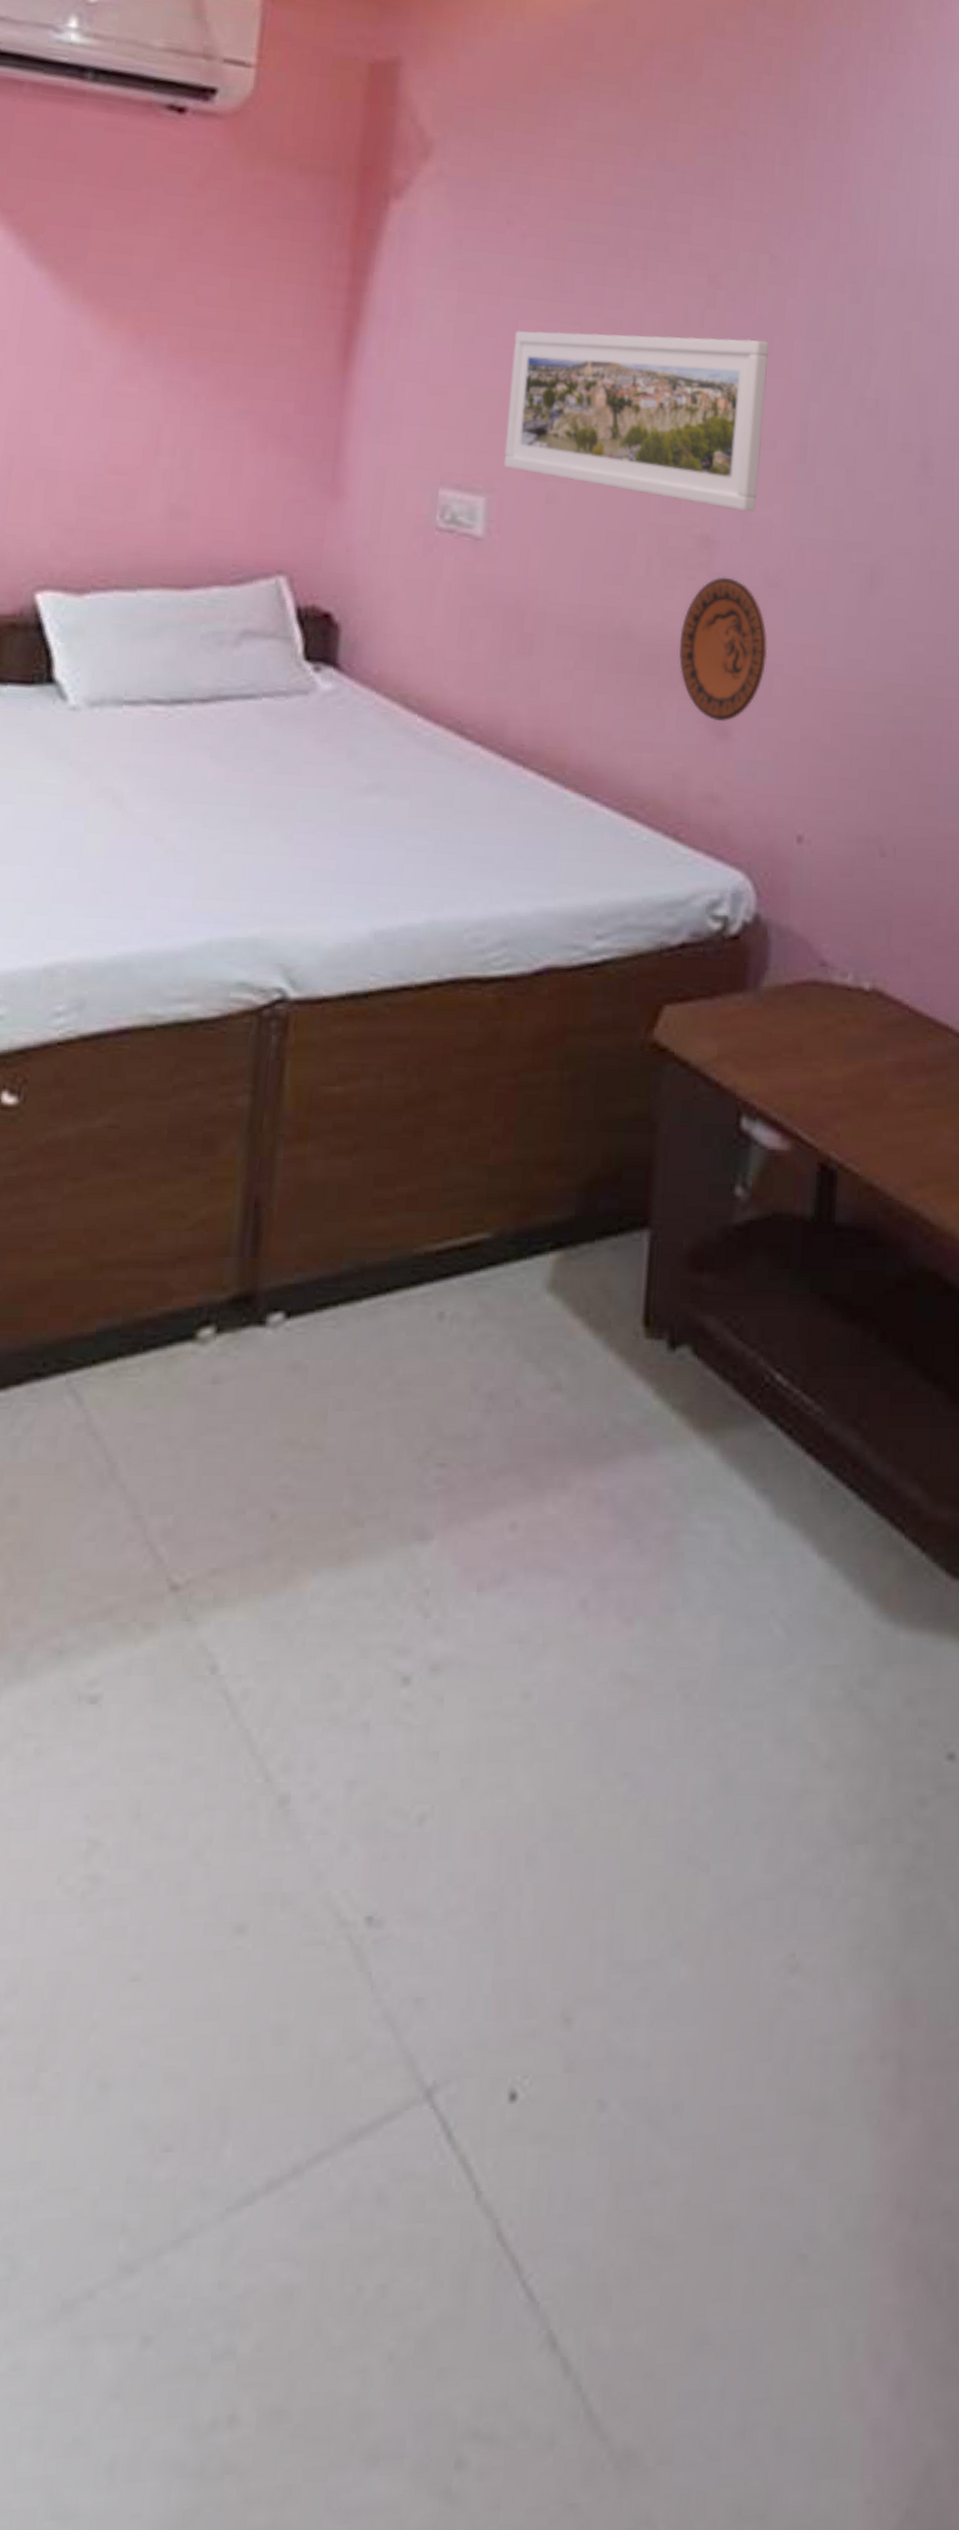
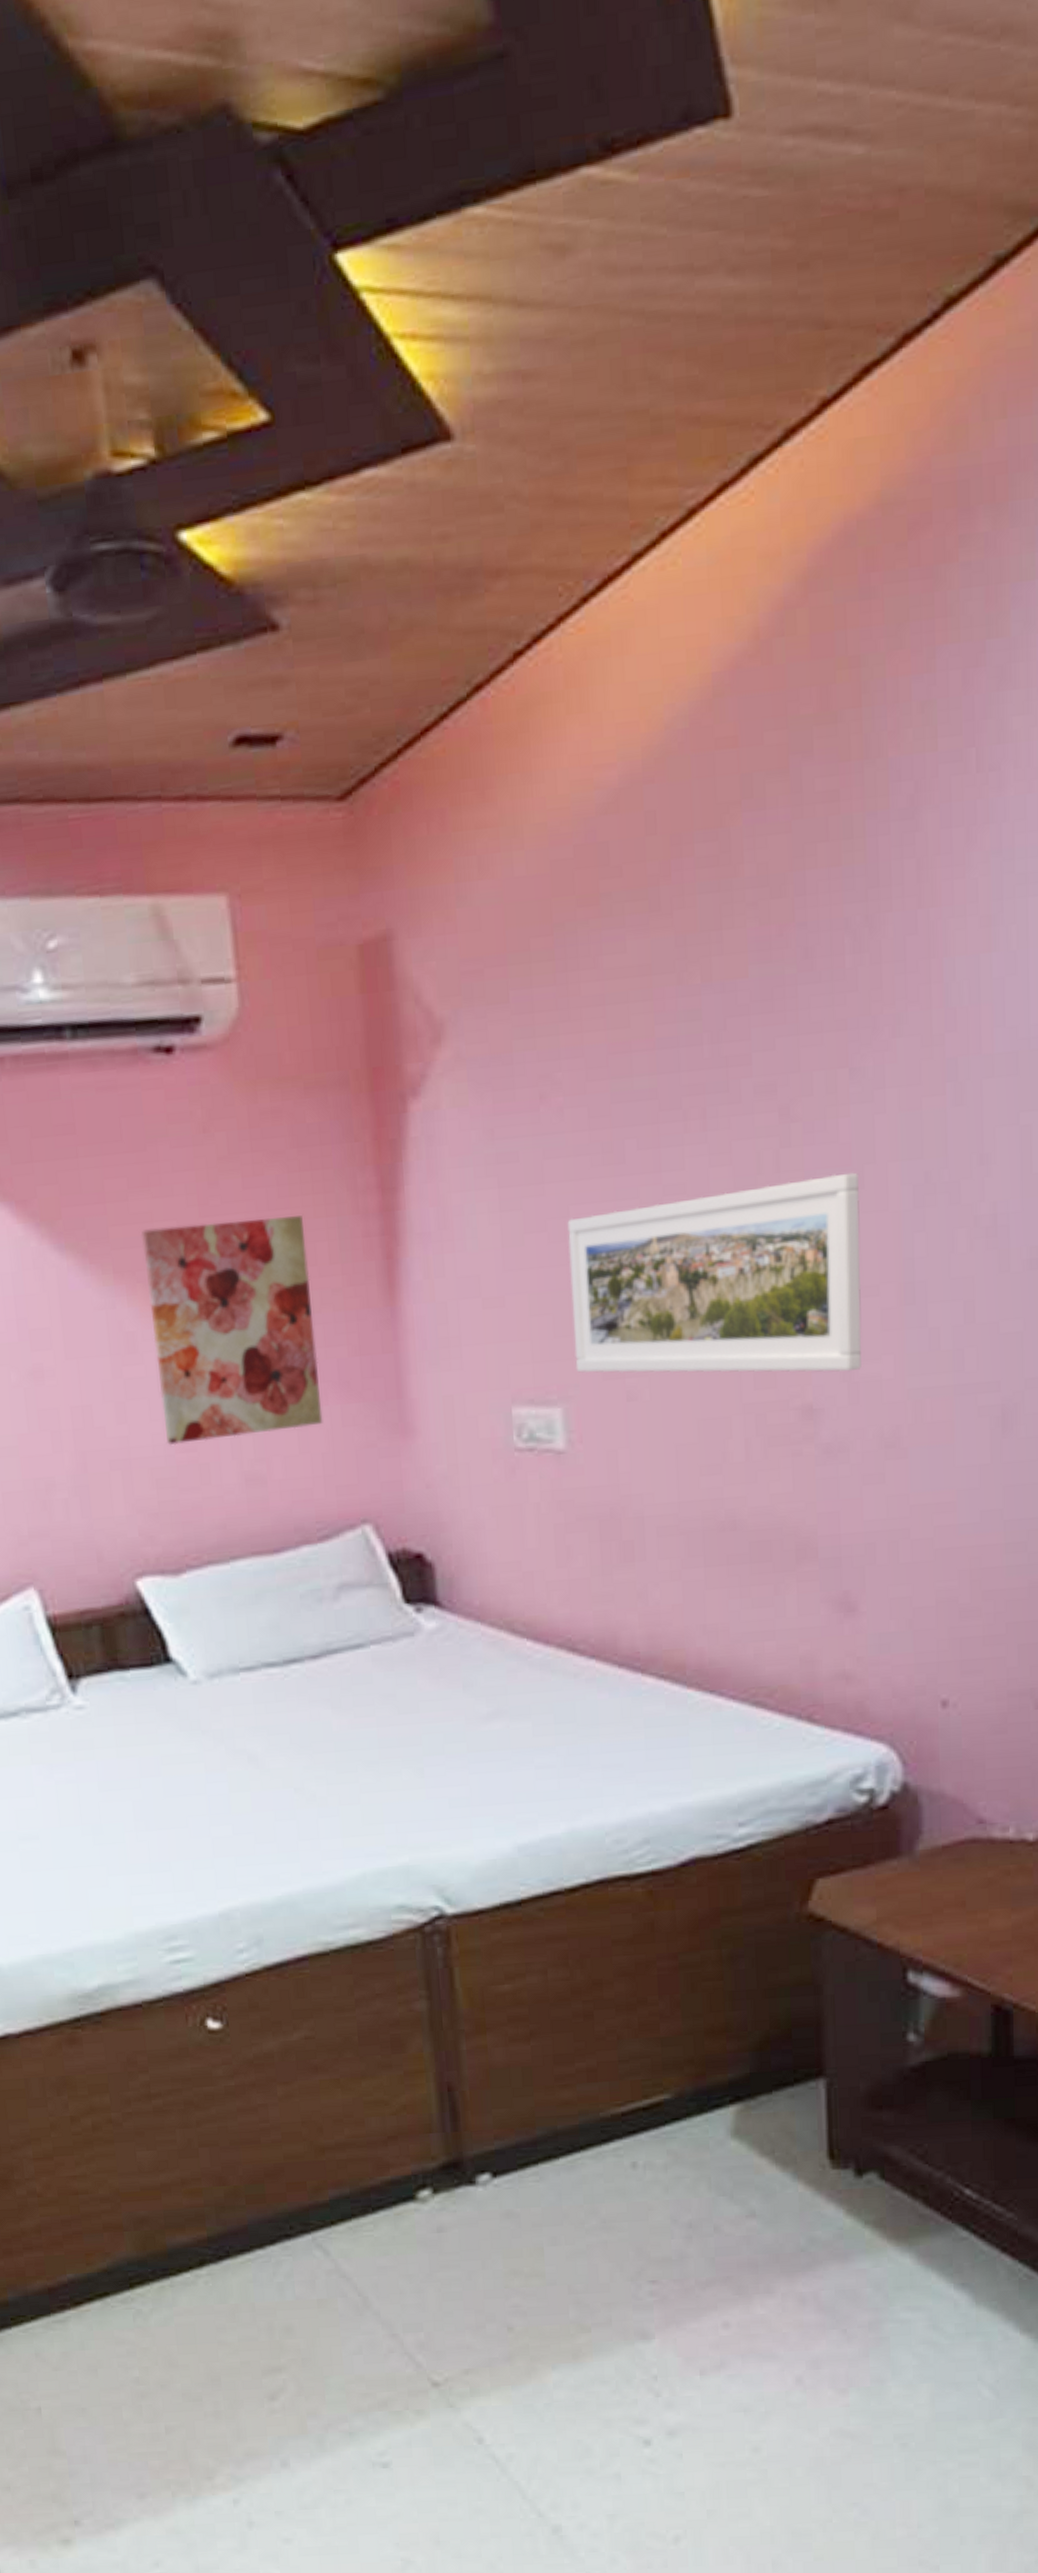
wall art: none [98,260,275,472] -> present [140,1216,323,1446]
decorative plate: present [679,577,768,721] -> none [791,1445,891,1598]

